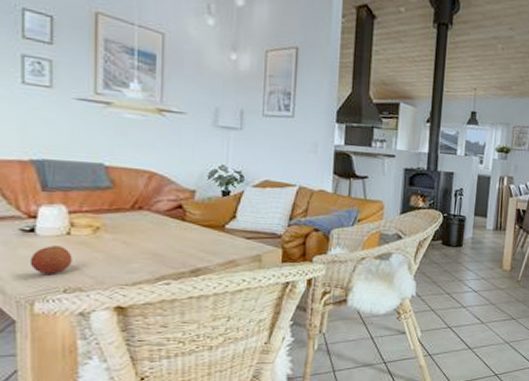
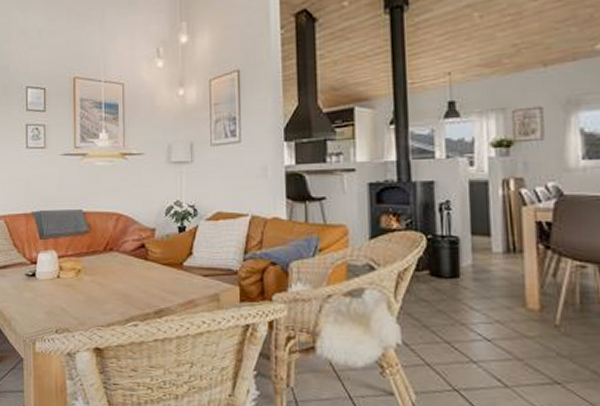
fruit: present [29,245,72,274] -> none [32,288,62,315]

